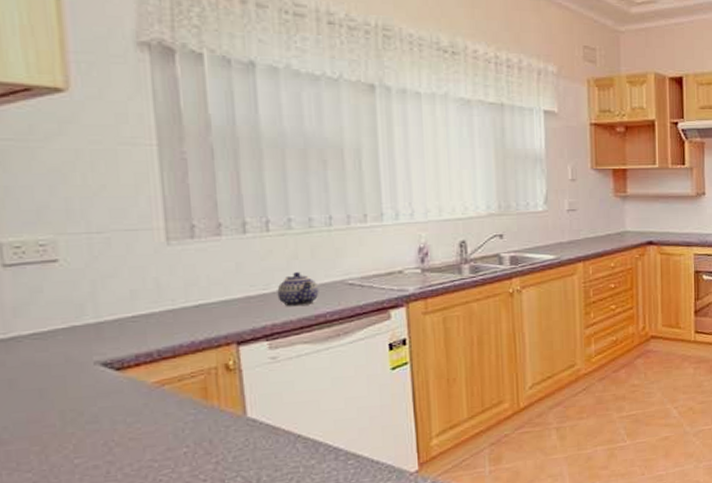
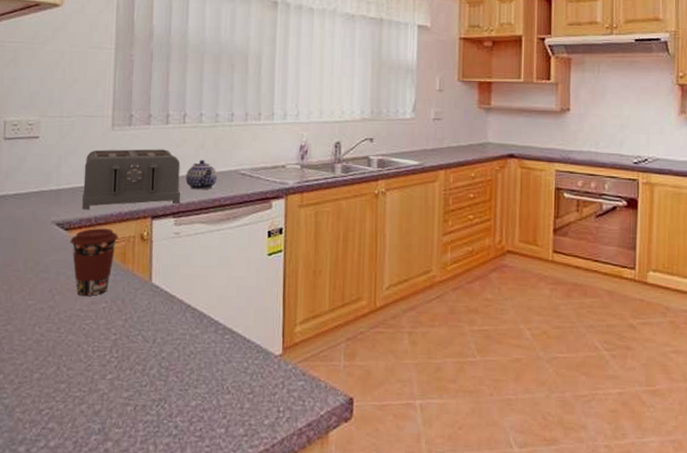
coffee cup: none [125,362,194,444] -> present [70,228,118,296]
toaster: none [133,263,273,344] -> present [82,149,180,210]

